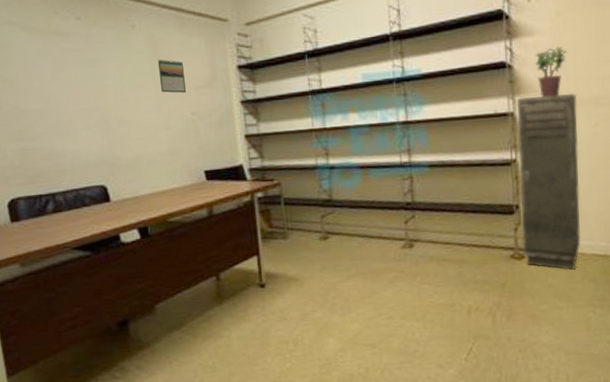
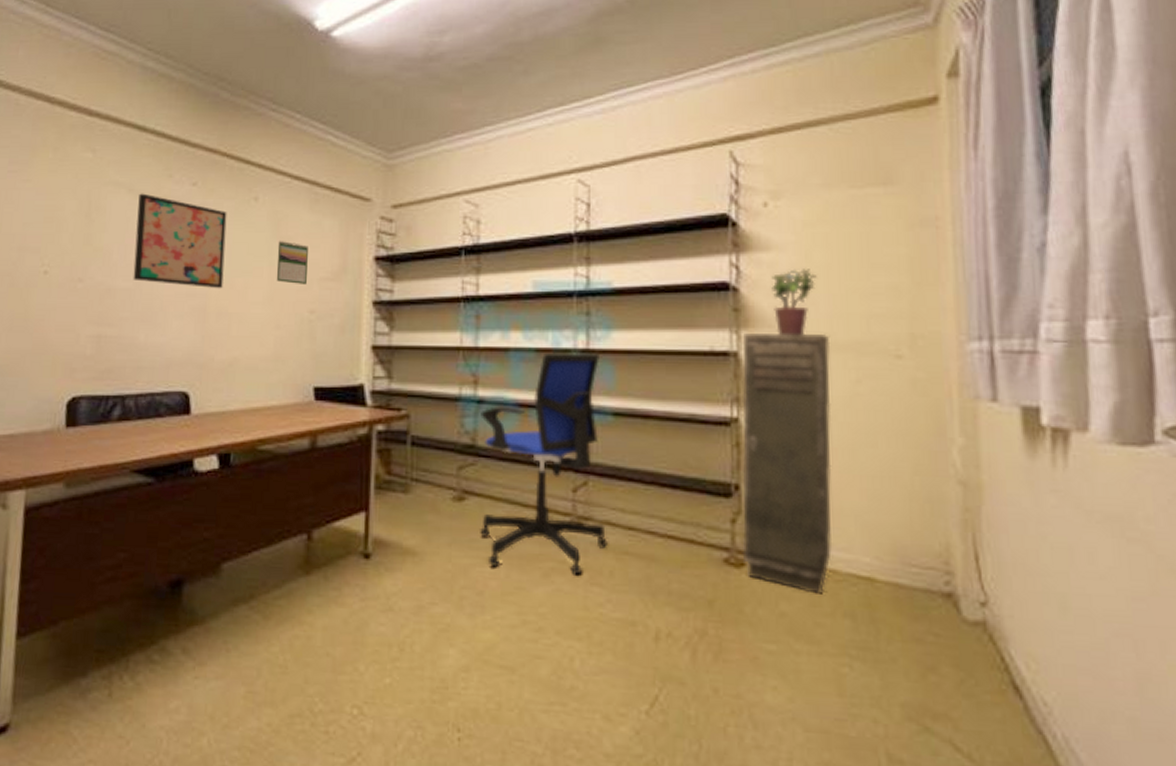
wall art: none [32,29,118,103] -> present [133,193,227,289]
office chair: none [333,123,432,282] -> present [480,352,607,575]

